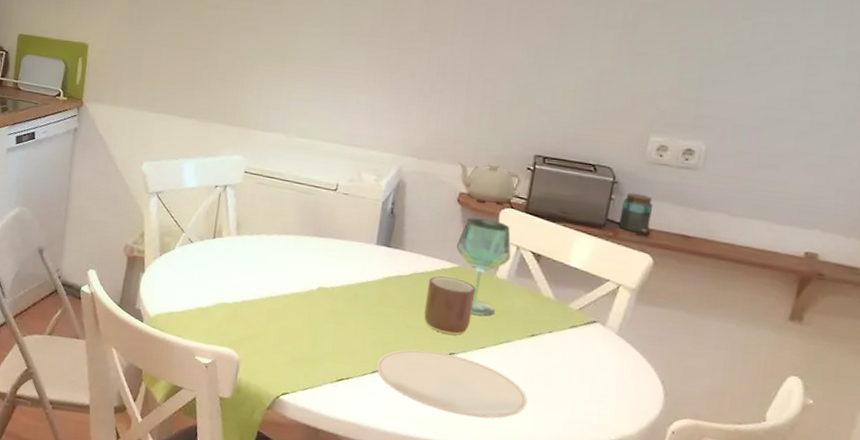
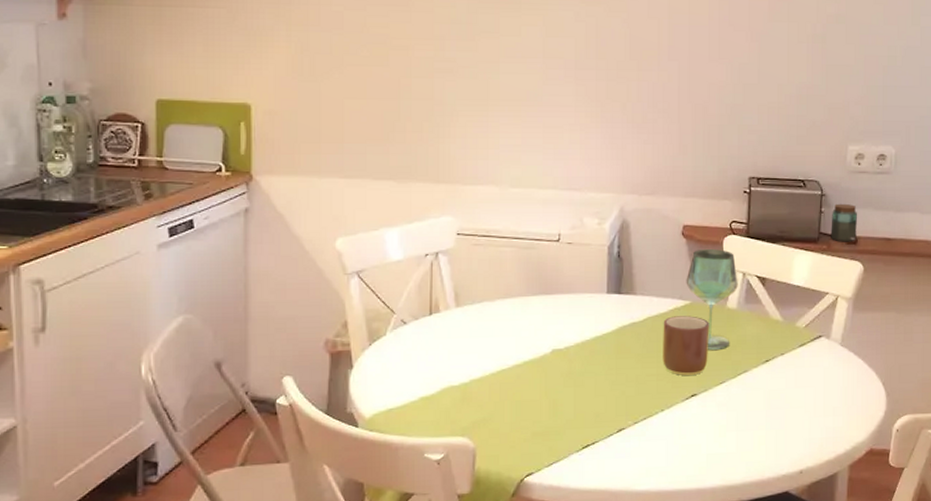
plate: present [376,349,528,419] -> none [622,395,769,458]
teapot: present [457,161,521,206] -> none [677,190,740,234]

